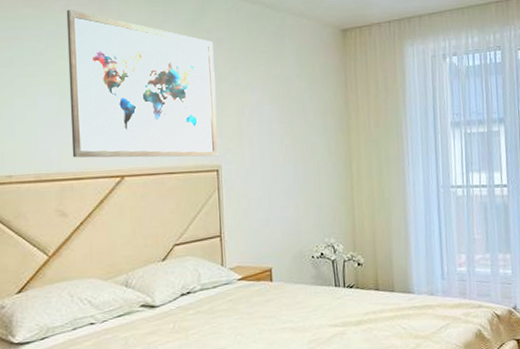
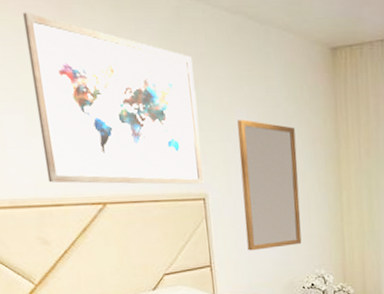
home mirror: none [252,95,312,221] -> present [237,119,302,251]

